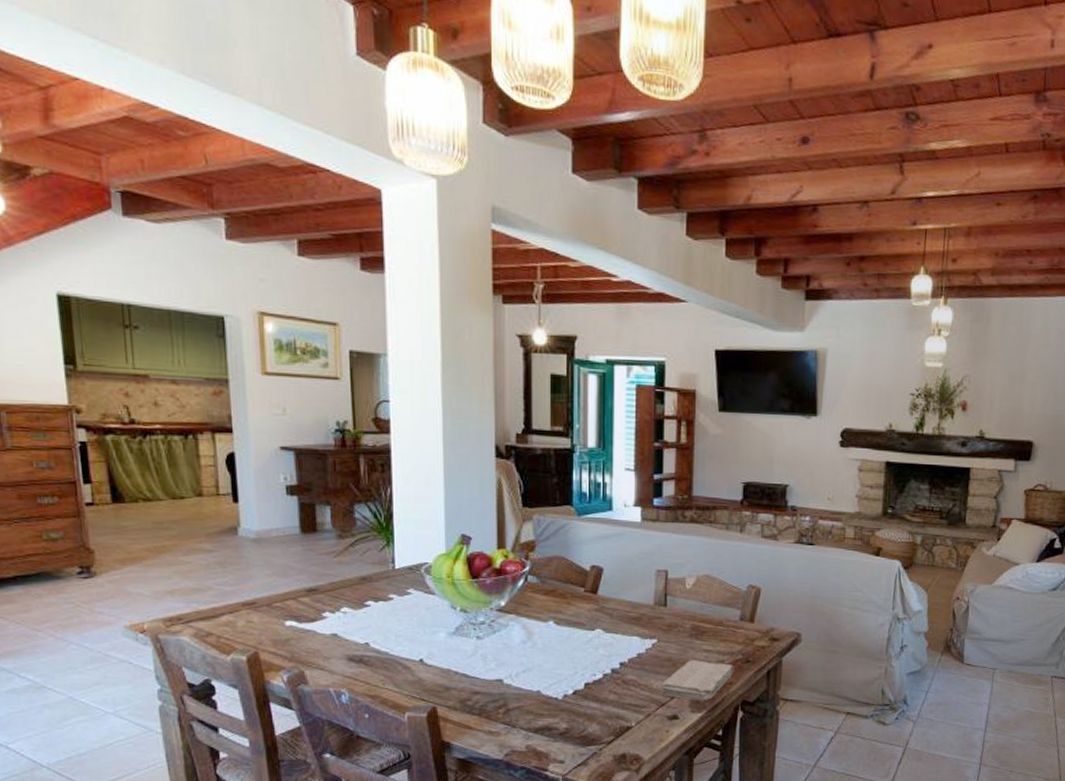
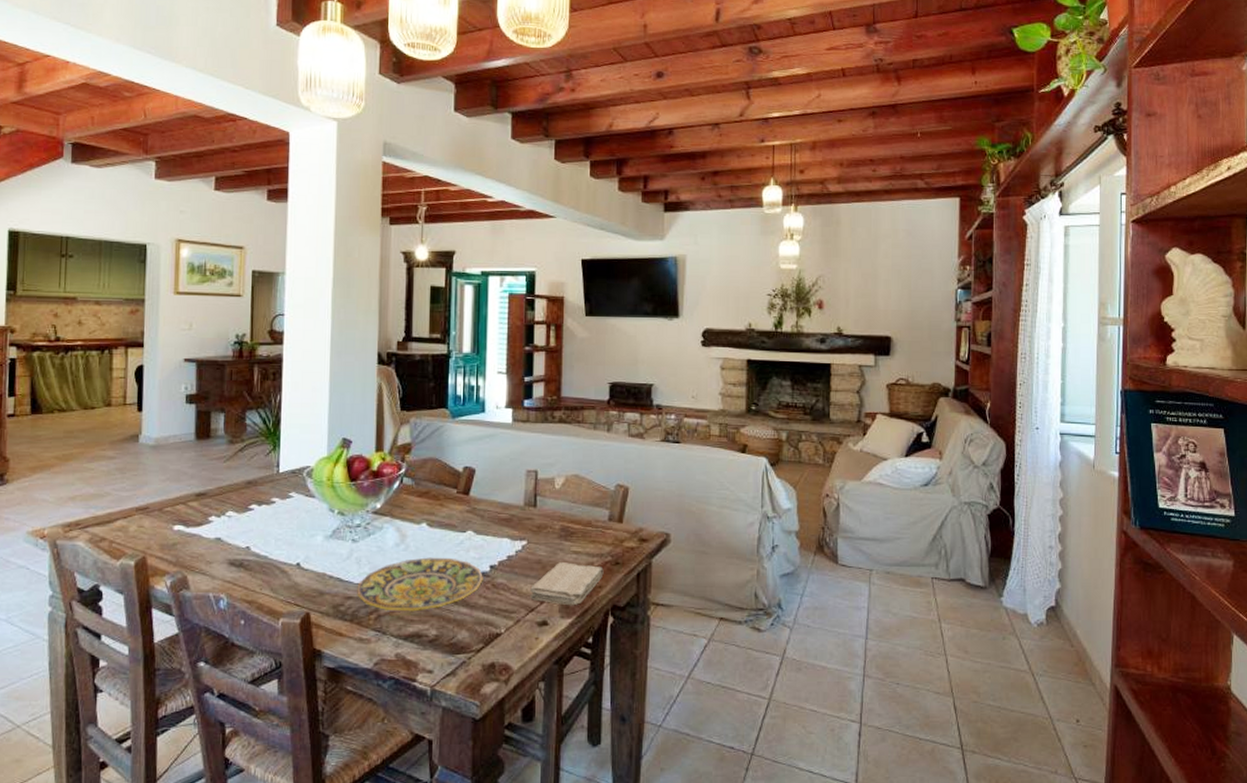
plate: none [484,654,613,706] -> present [357,557,483,612]

